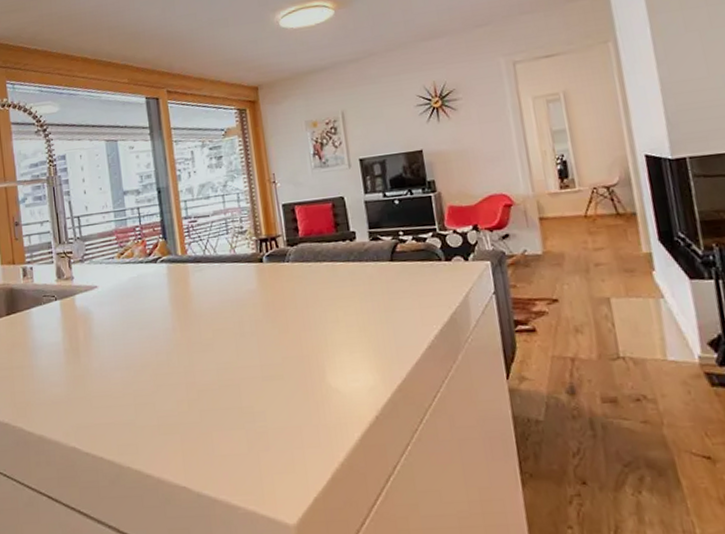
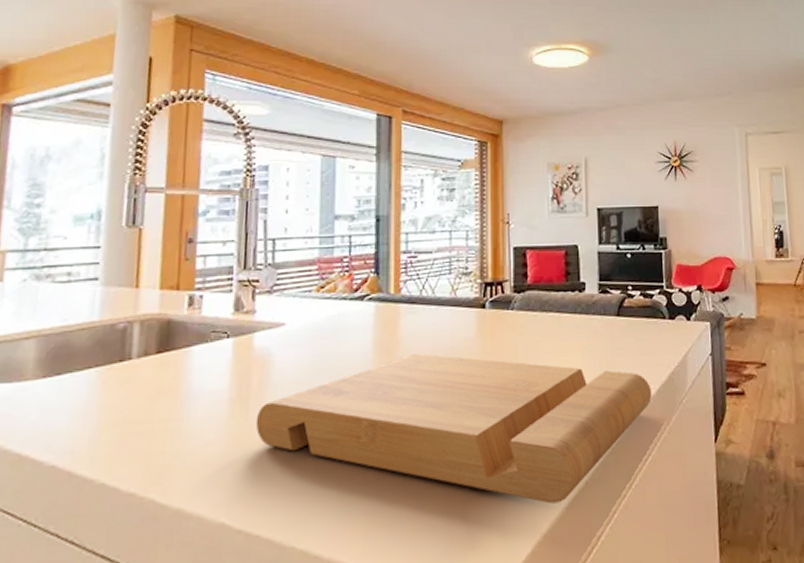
cutting board: none [86,306,435,436] -> present [255,353,653,504]

